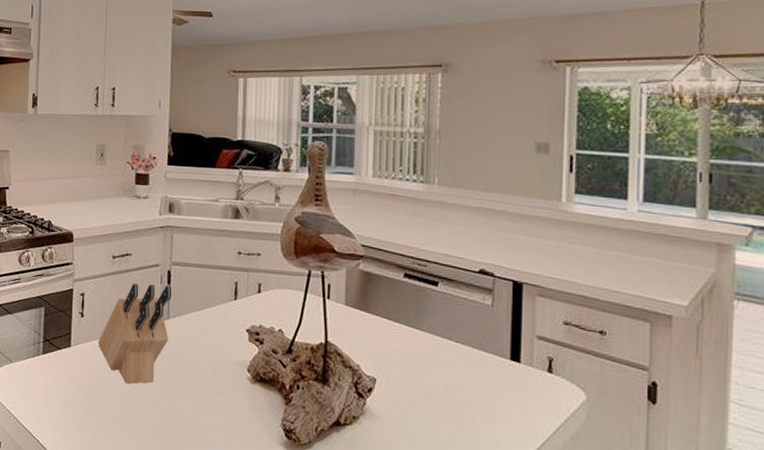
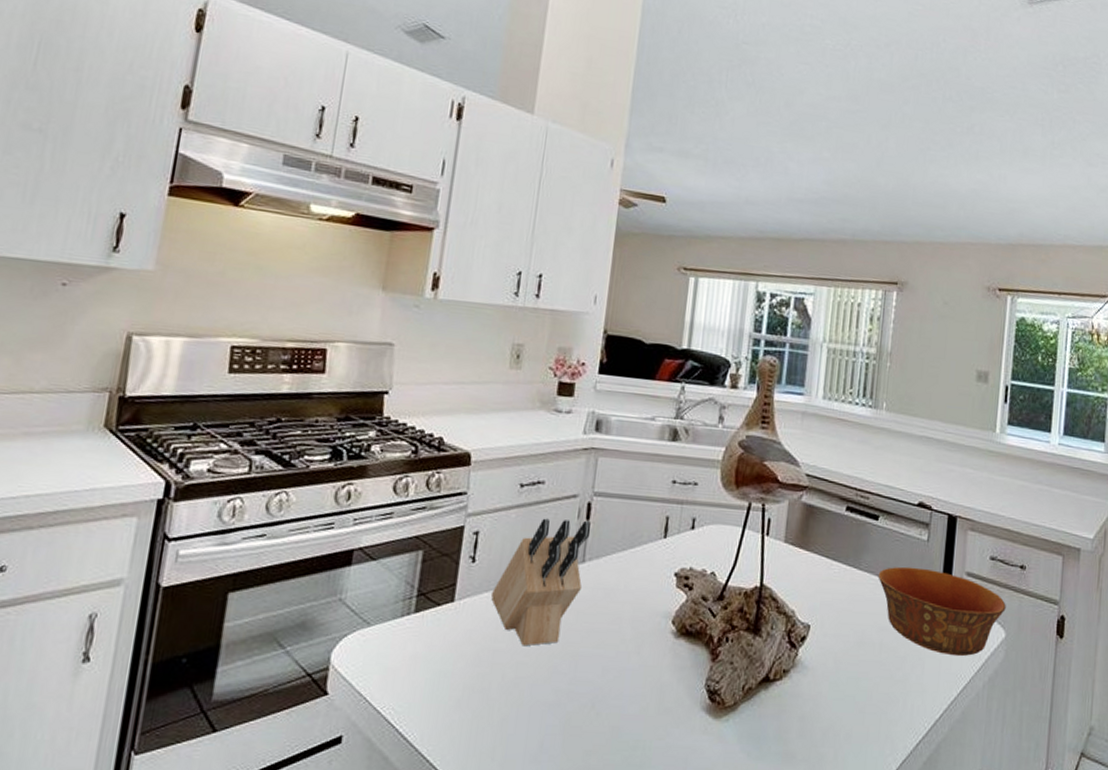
bowl: none [441,329,585,415] -> present [878,566,1006,657]

